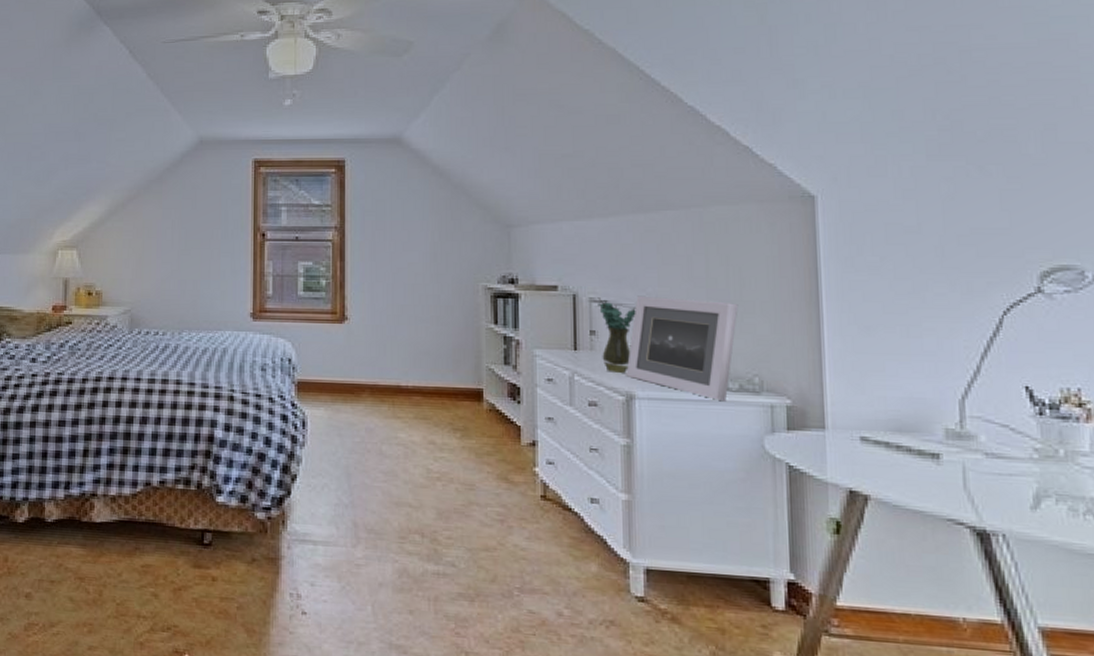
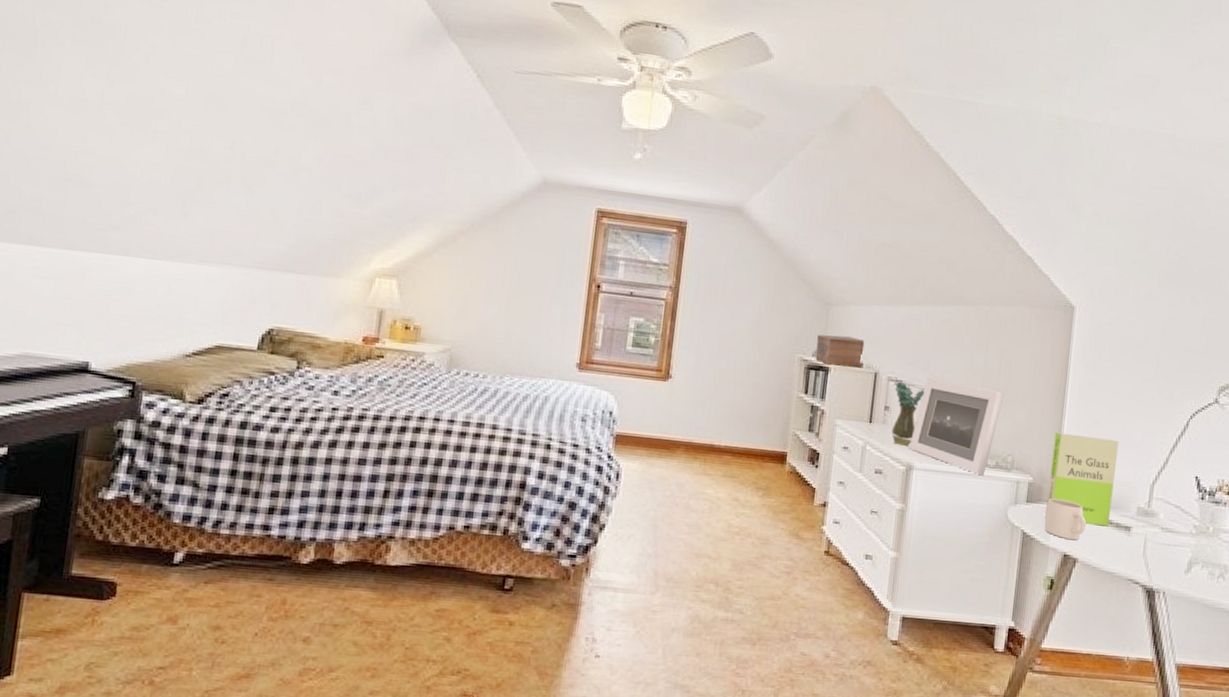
decorative box: none [500,258,557,292] -> present [815,334,865,367]
book: none [813,344,908,455] -> present [1047,432,1119,527]
mug: none [814,423,875,473] -> present [1044,498,1087,541]

